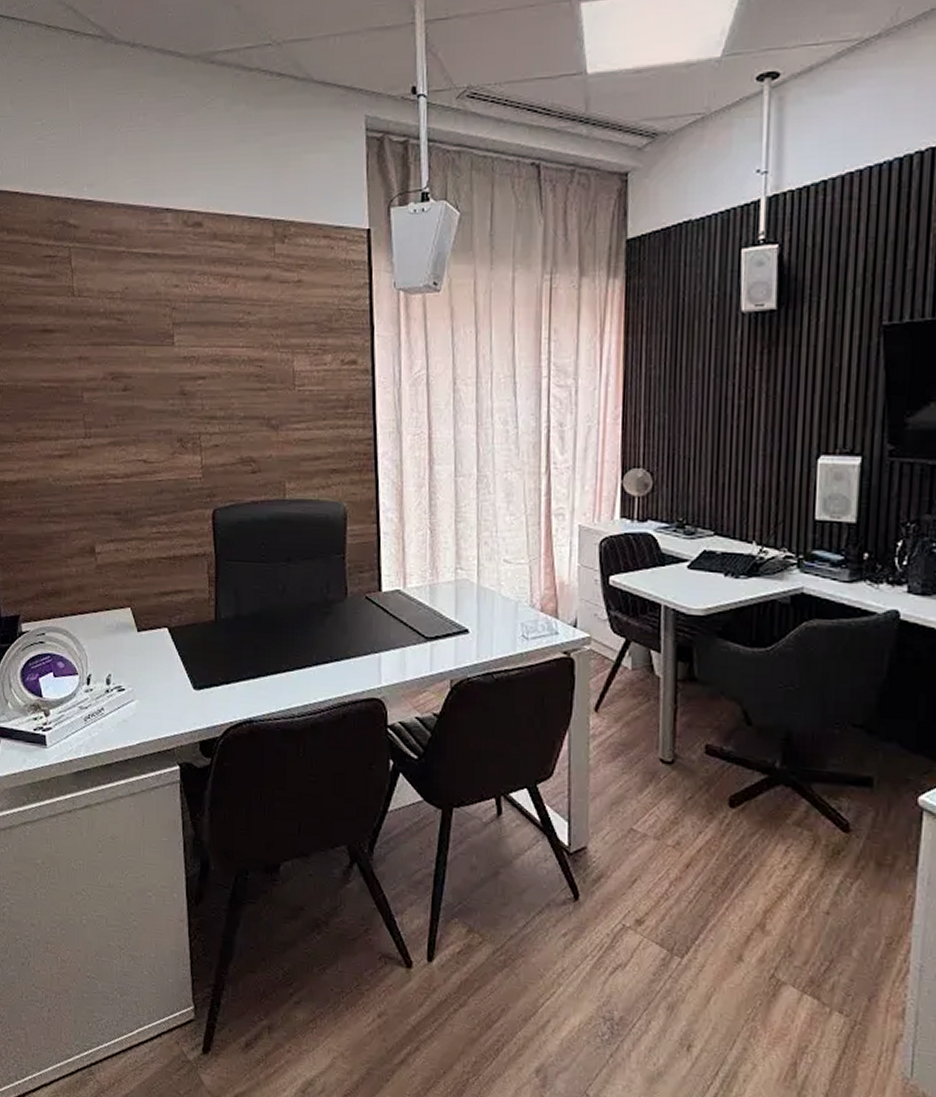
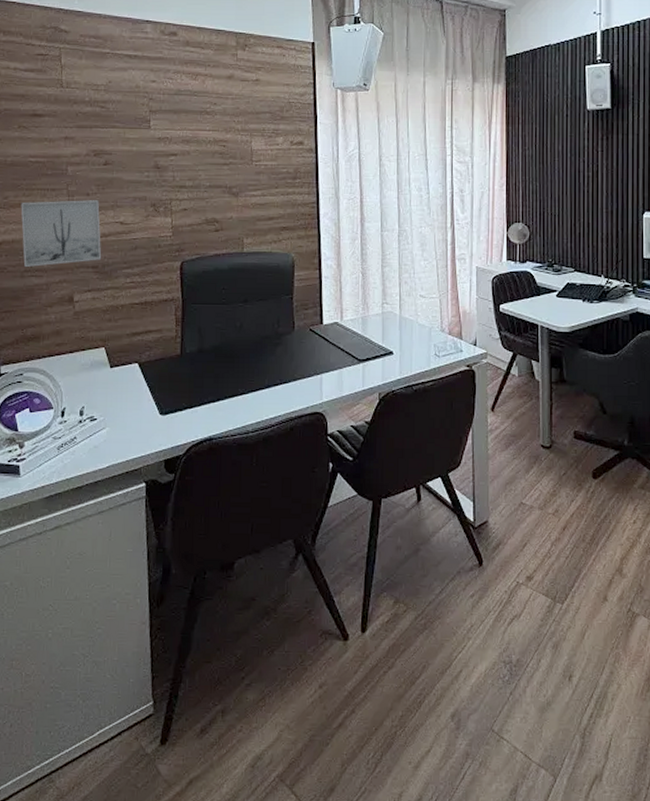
wall art: none [35,433,124,511] -> present [21,200,102,267]

